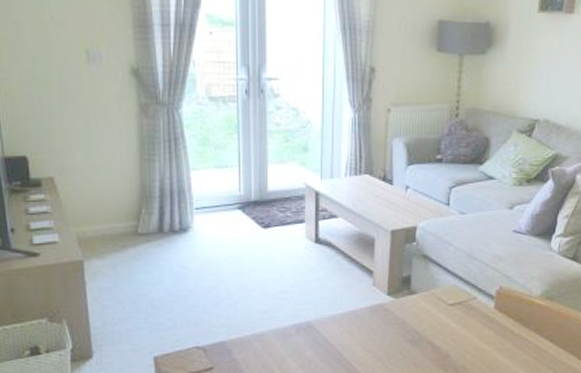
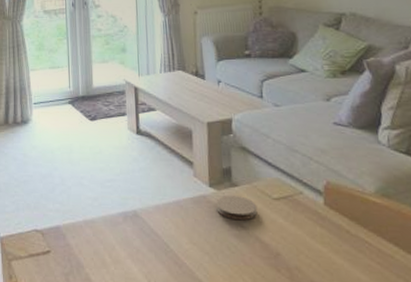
coaster: none [393,302,433,327] -> present [216,194,258,221]

